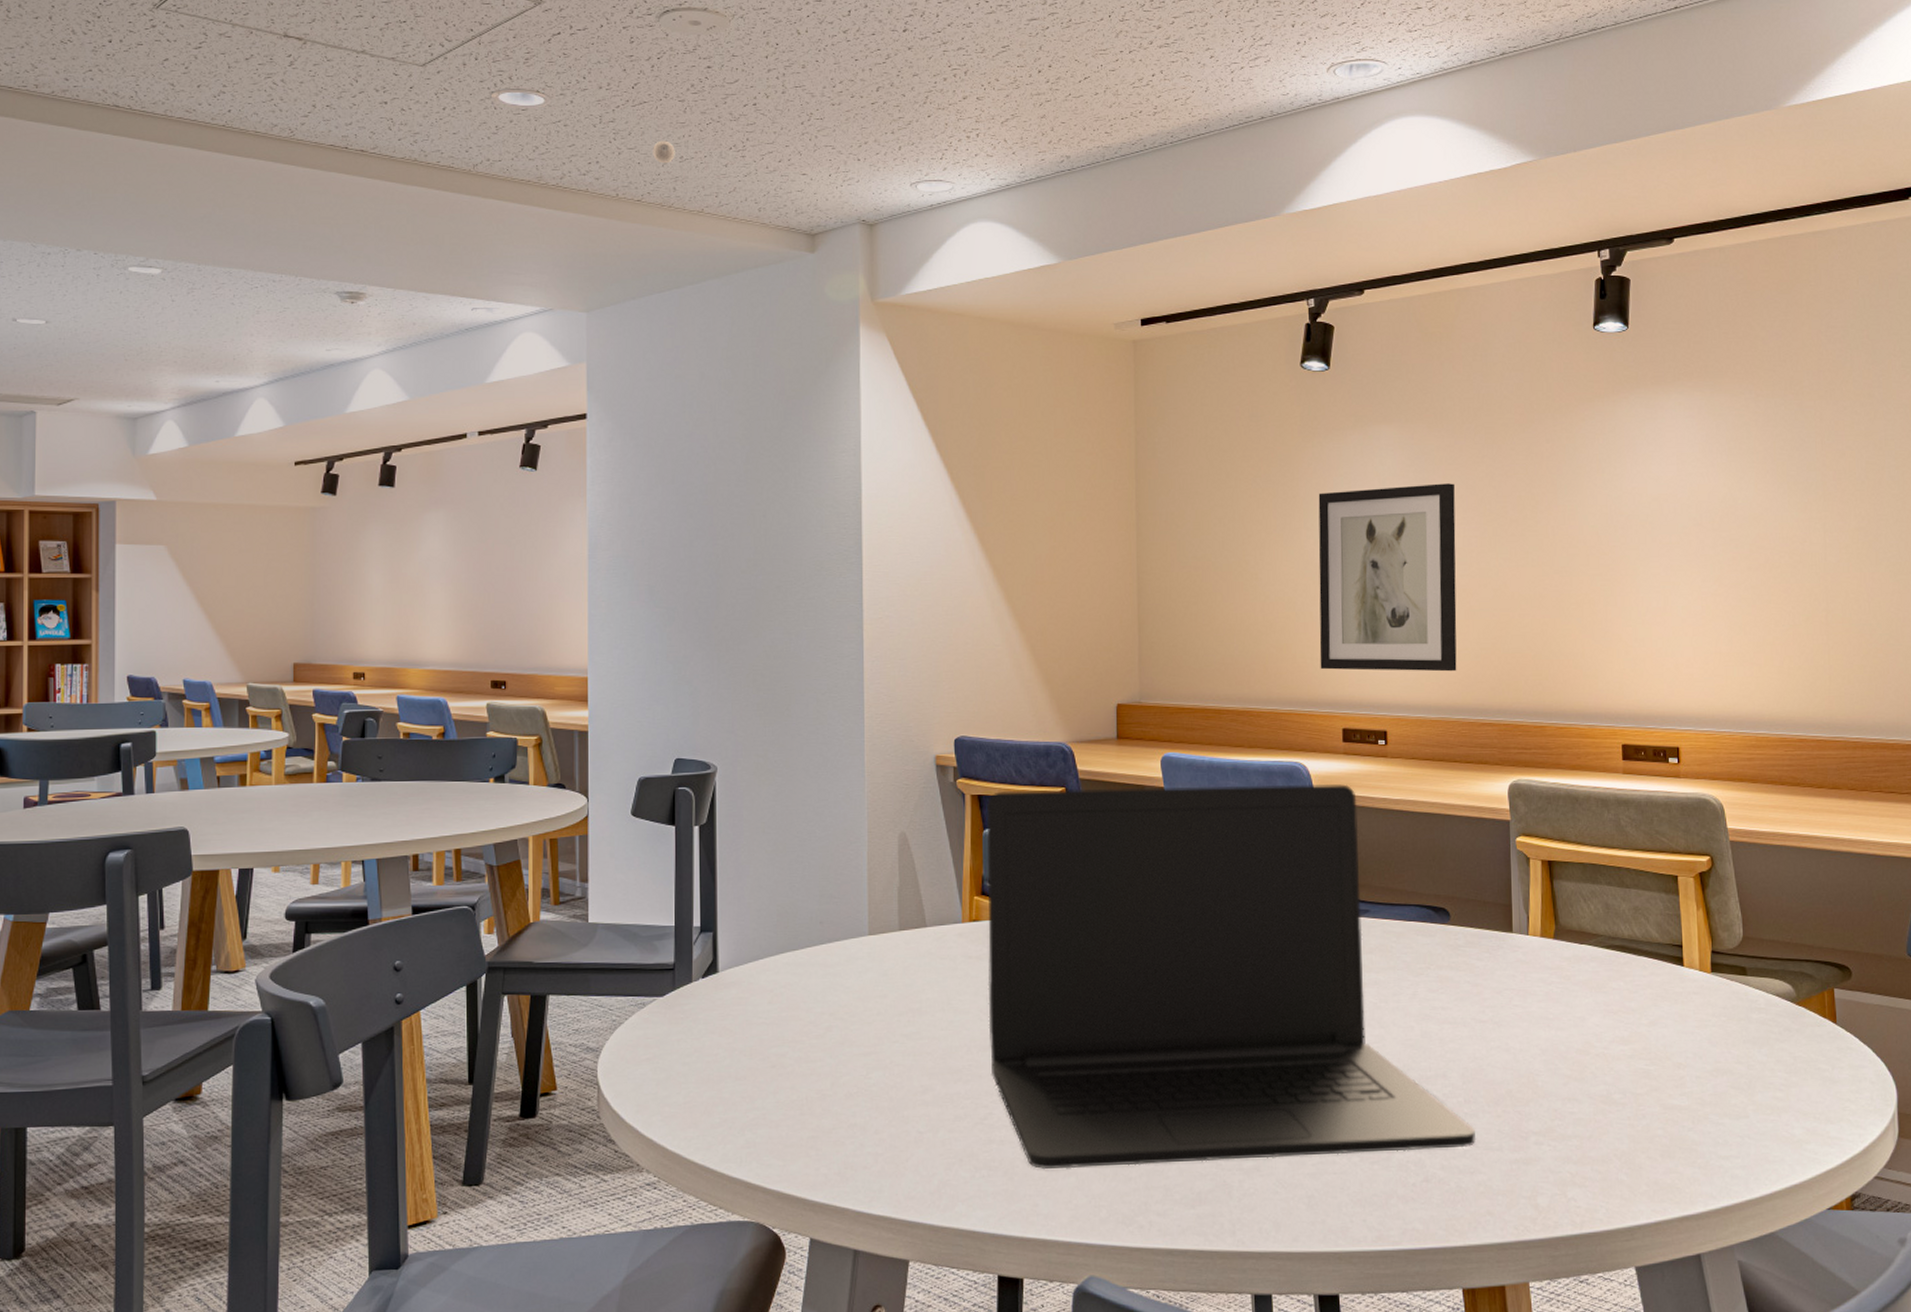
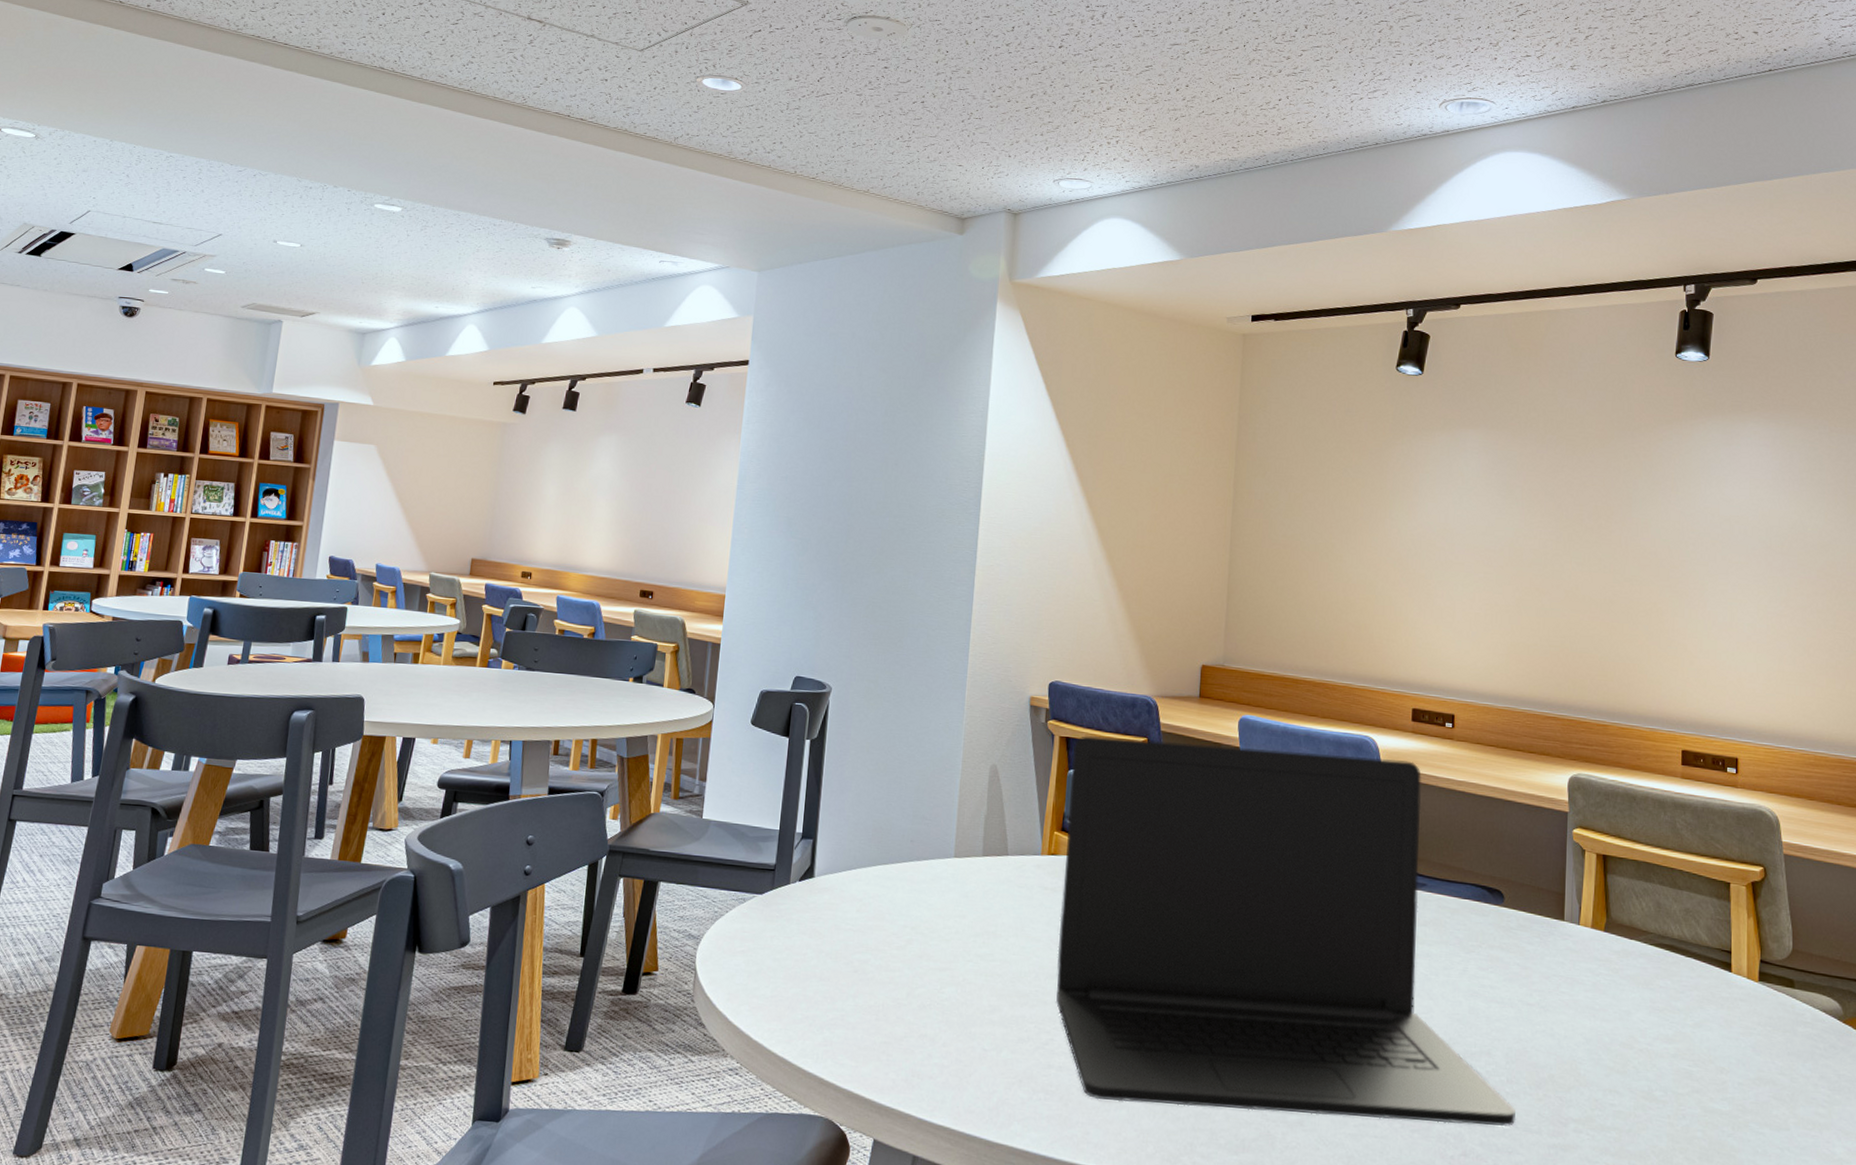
eyeball: present [653,140,675,164] -> none [830,128,850,148]
wall art: present [1318,483,1457,672] -> none [1395,486,1534,665]

